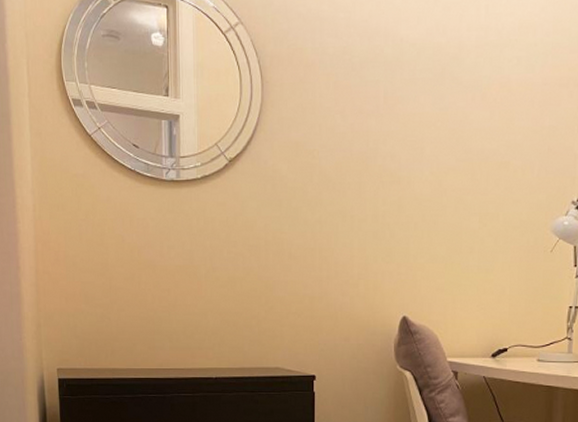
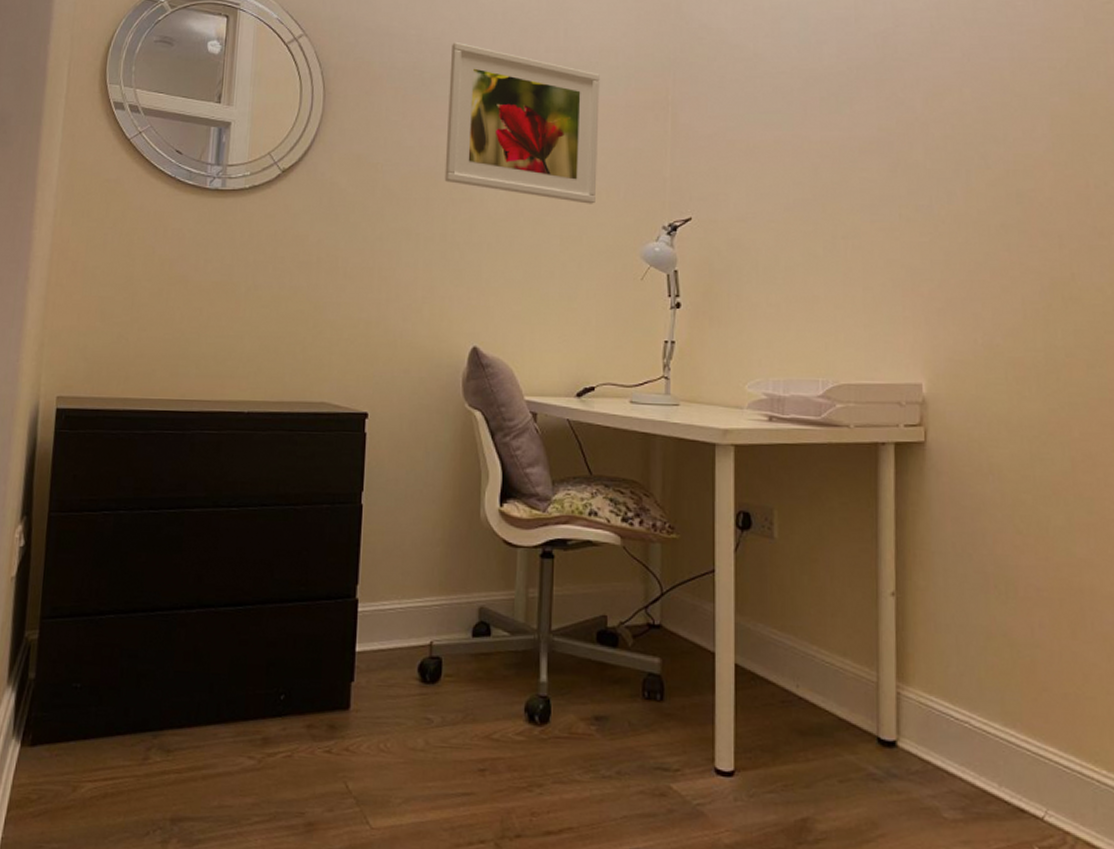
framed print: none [375,24,519,182] -> present [444,43,600,204]

